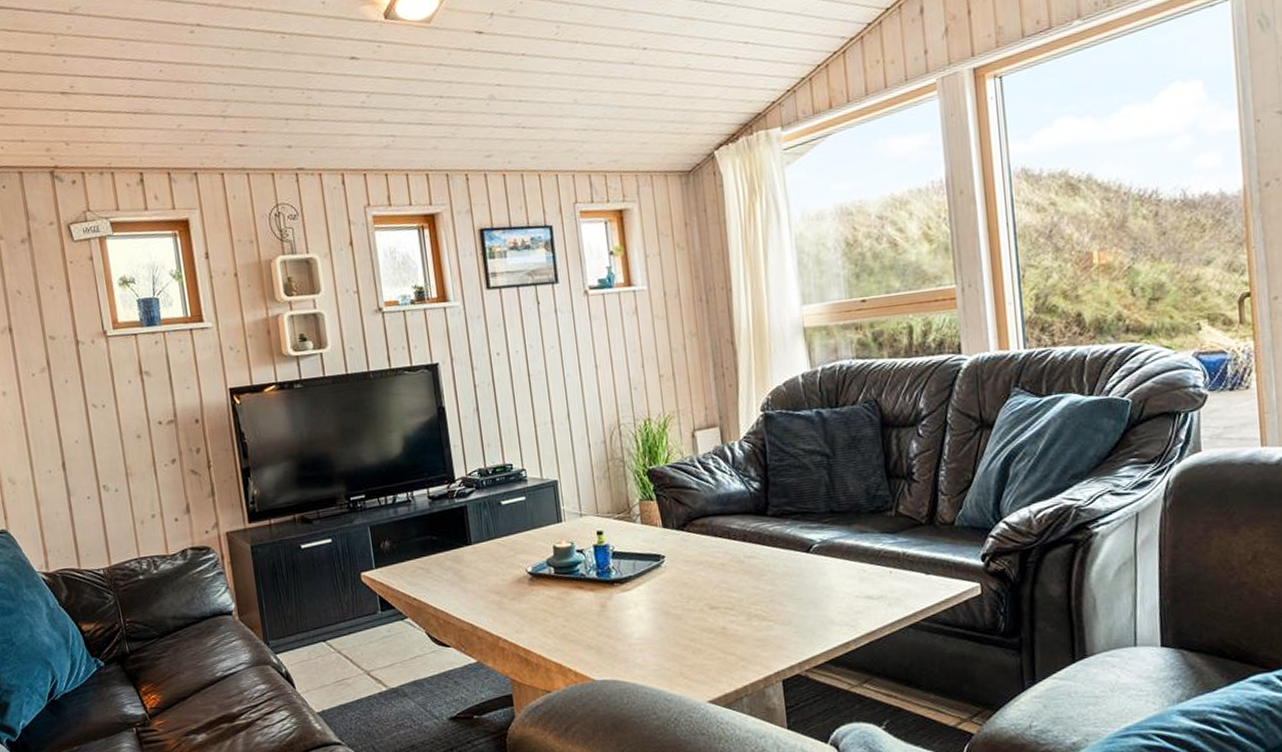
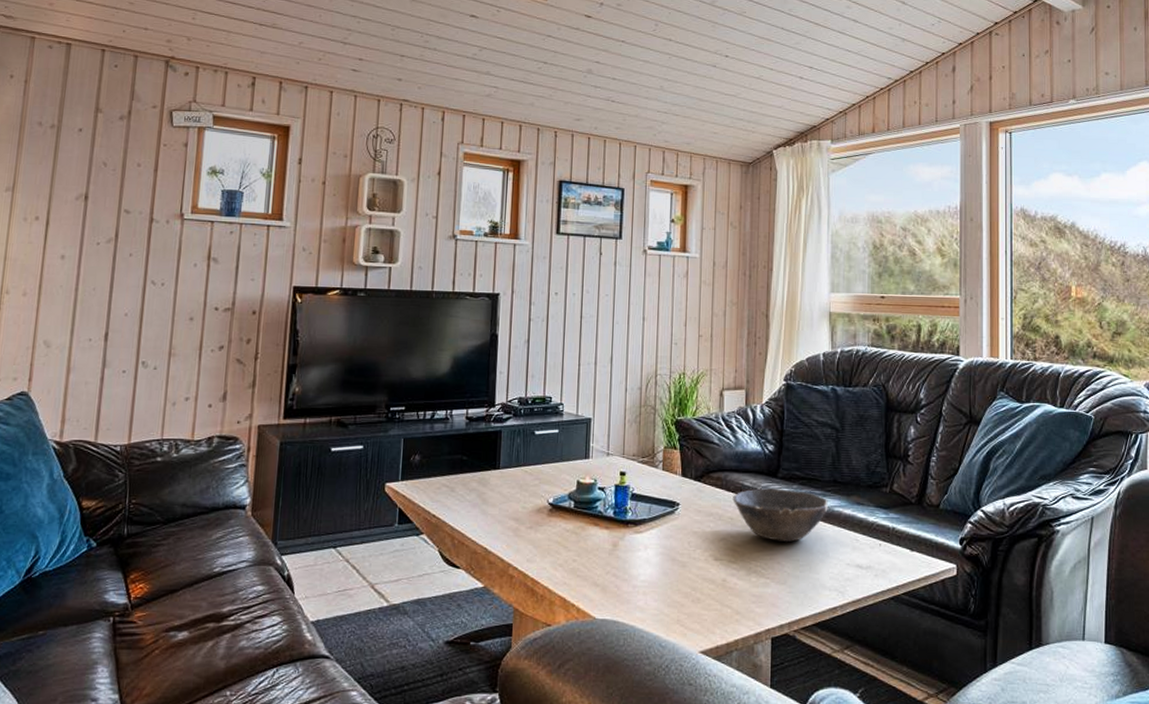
bowl: none [721,526,828,582] -> present [733,488,828,542]

